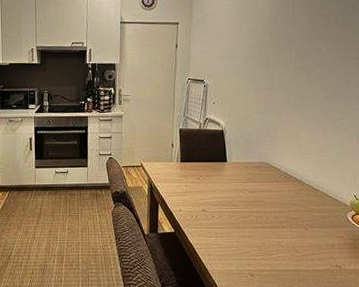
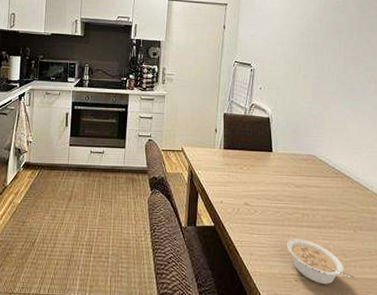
legume: none [242,239,306,278] -> present [286,239,355,285]

